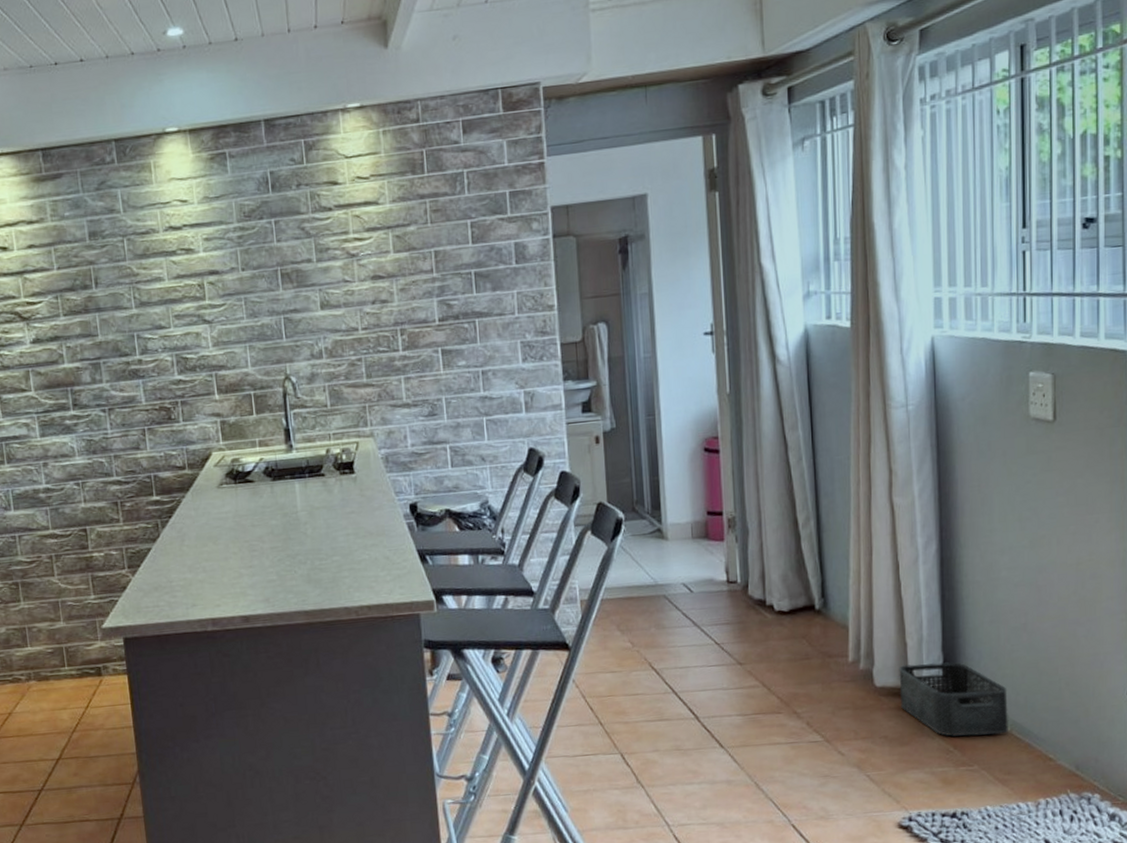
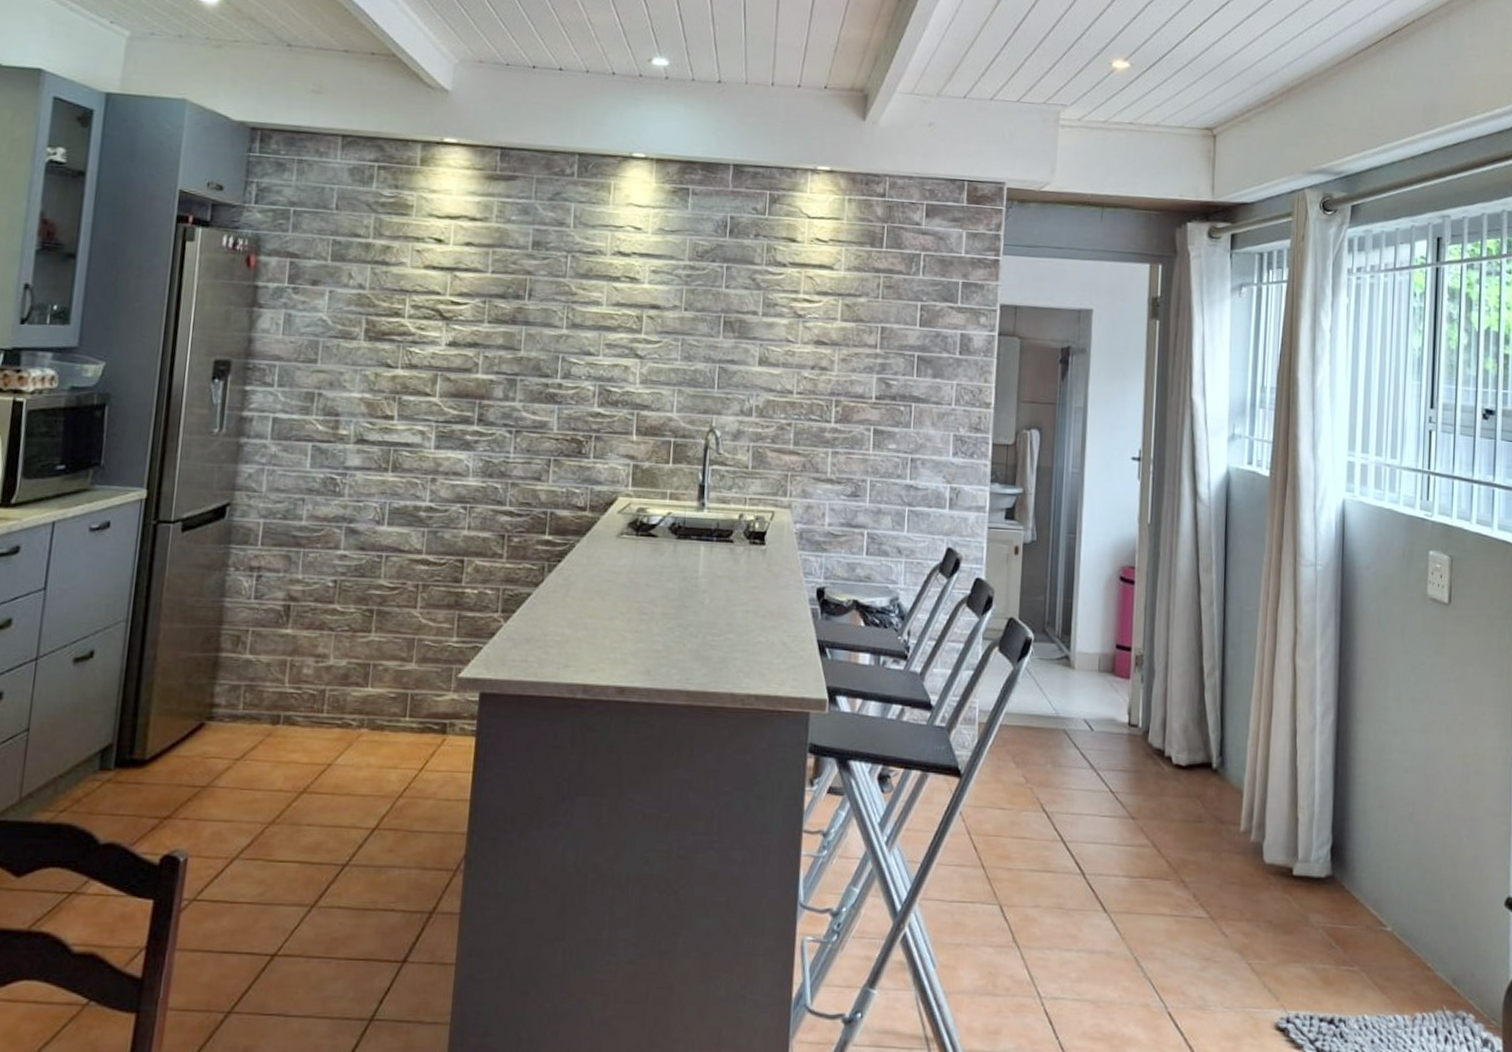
storage bin: present [899,662,1008,737] -> none [1288,843,1392,934]

